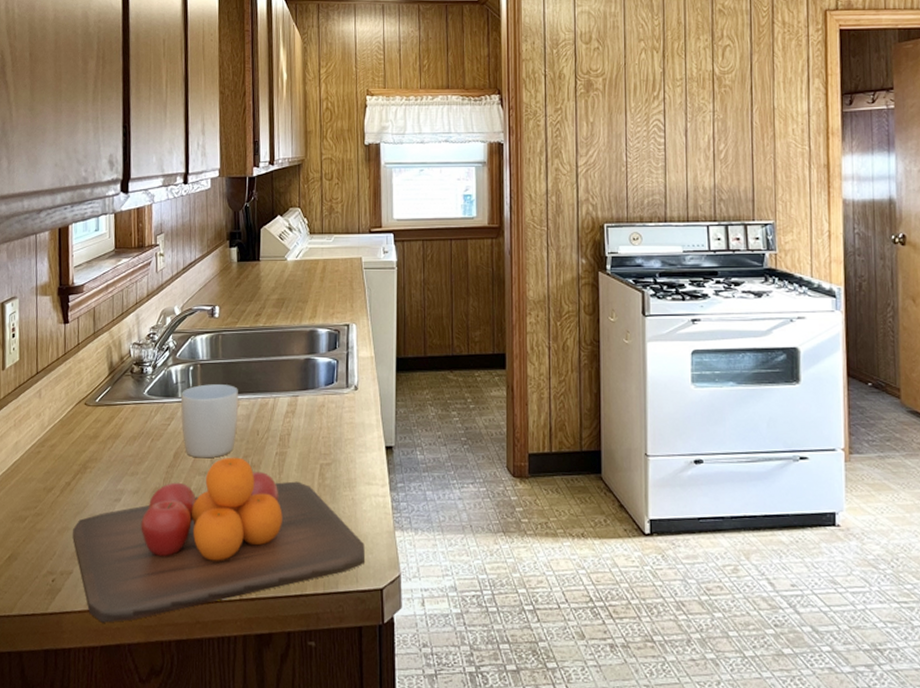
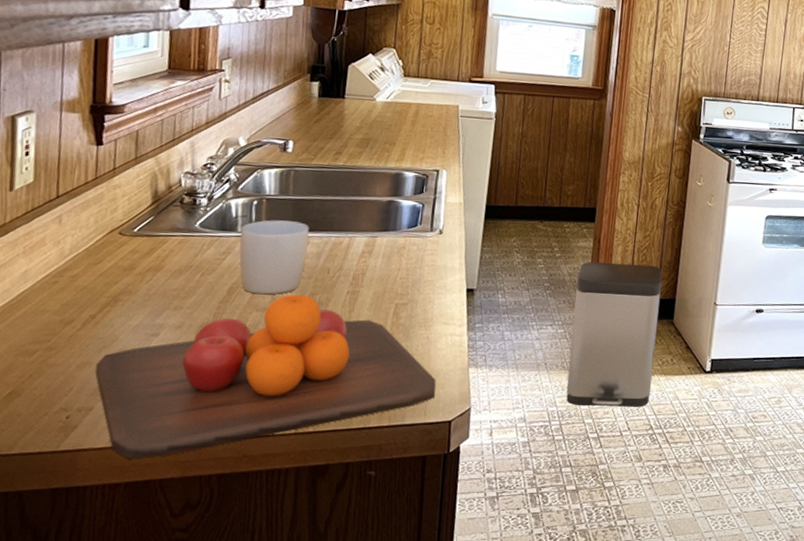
pedal bin: none [493,412,586,576] -> present [566,261,662,407]

